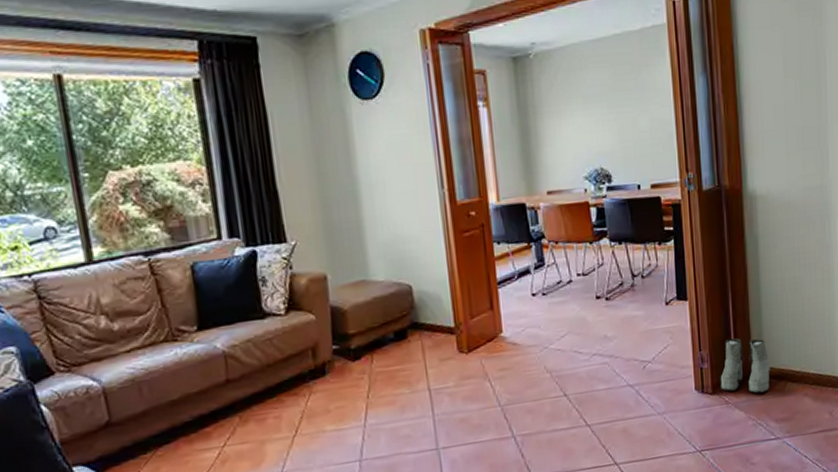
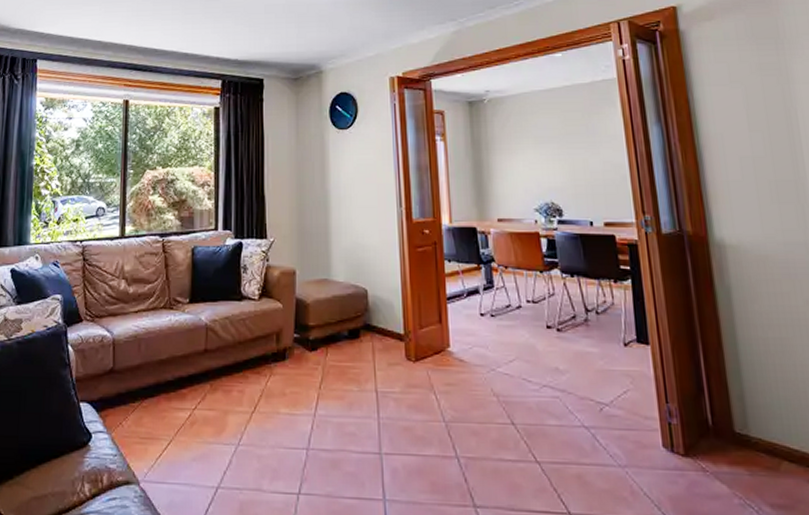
boots: present [720,338,770,394] -> none [693,395,759,467]

